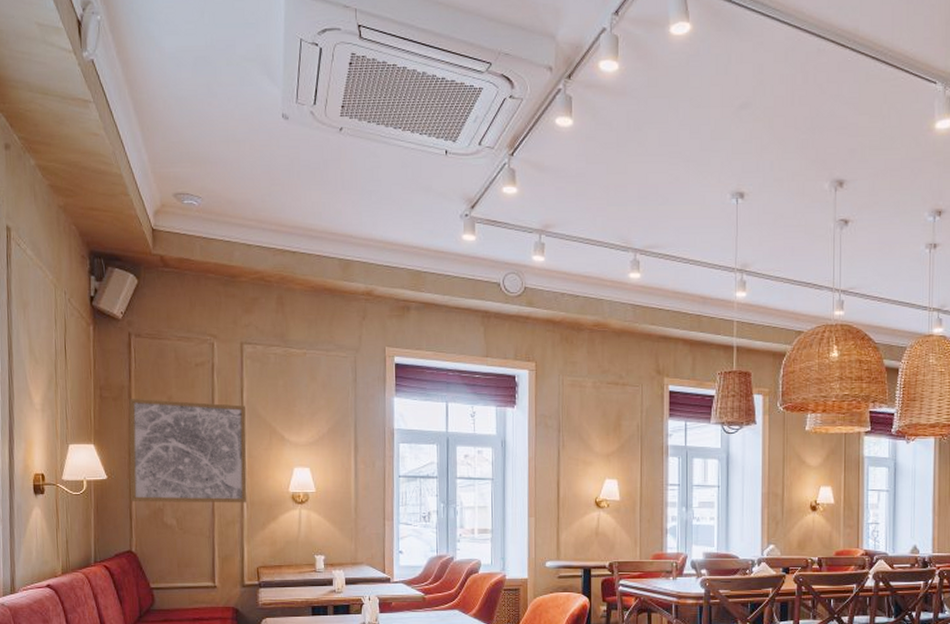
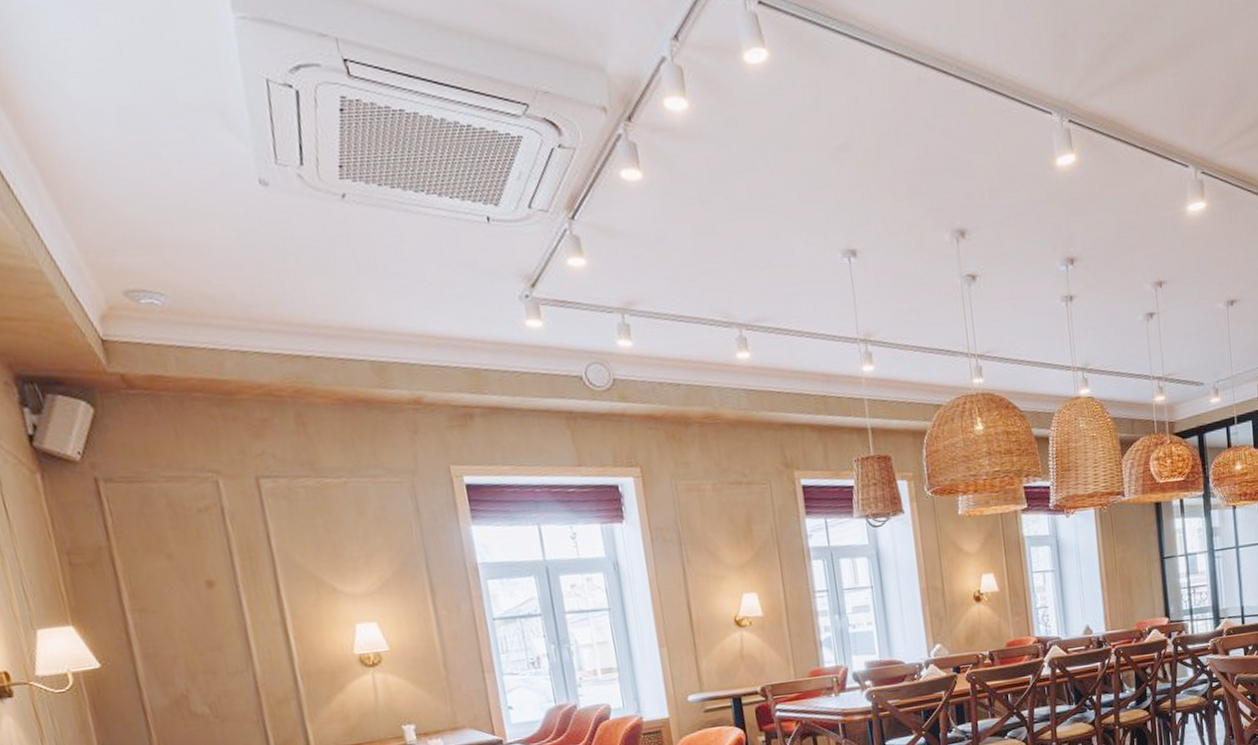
wall art: present [128,398,247,503] -> none [111,555,301,691]

